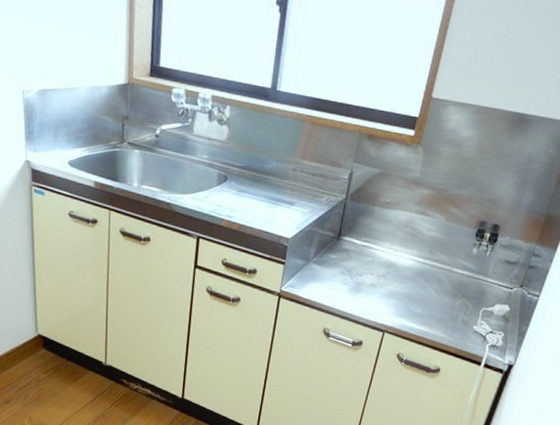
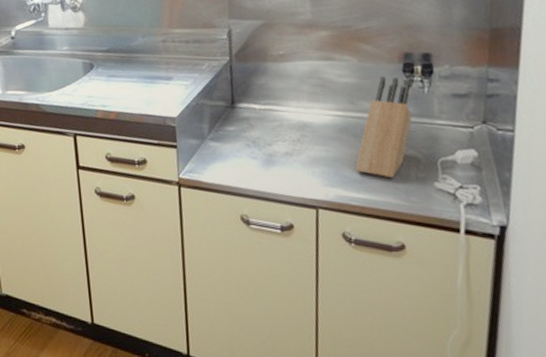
knife block: none [420,236,480,318] -> present [355,76,412,178]

